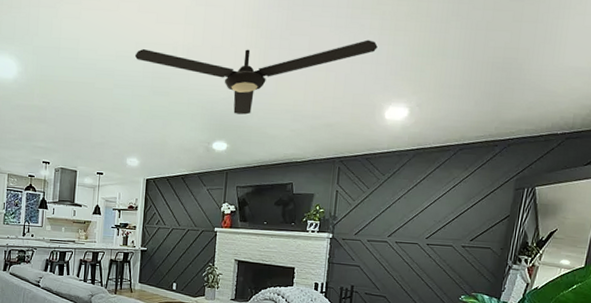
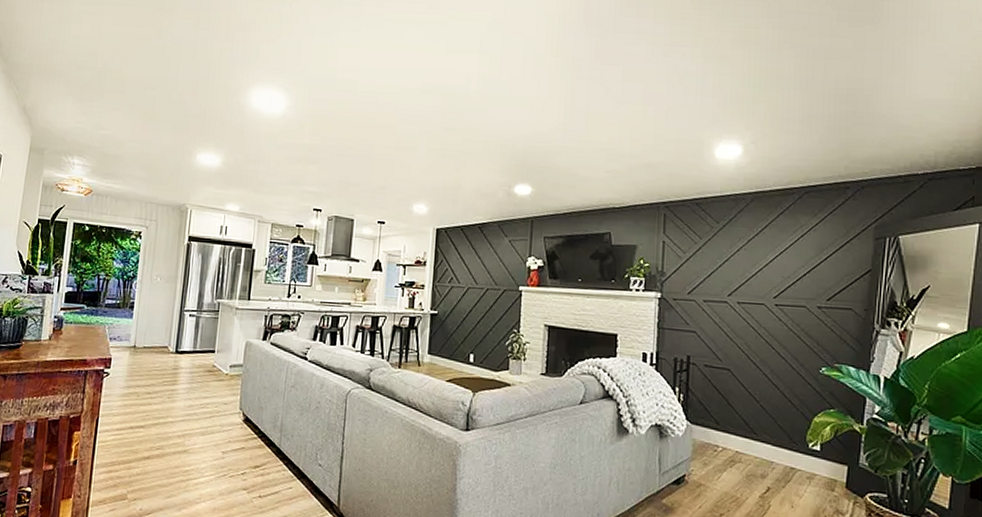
ceiling fan: present [134,40,378,115] -> none [422,69,702,154]

